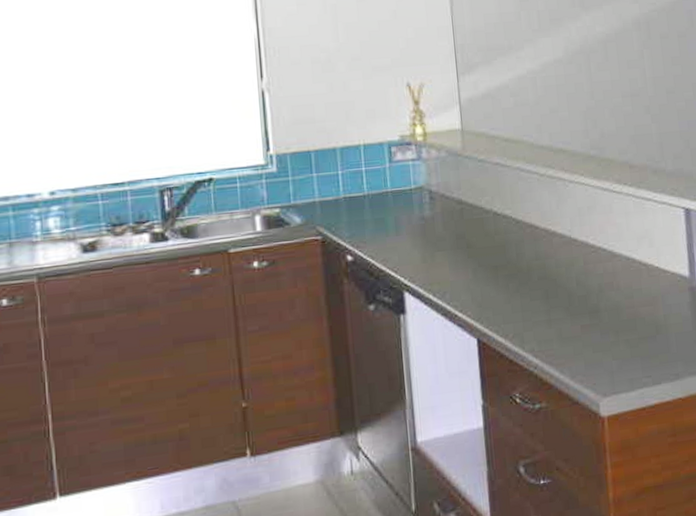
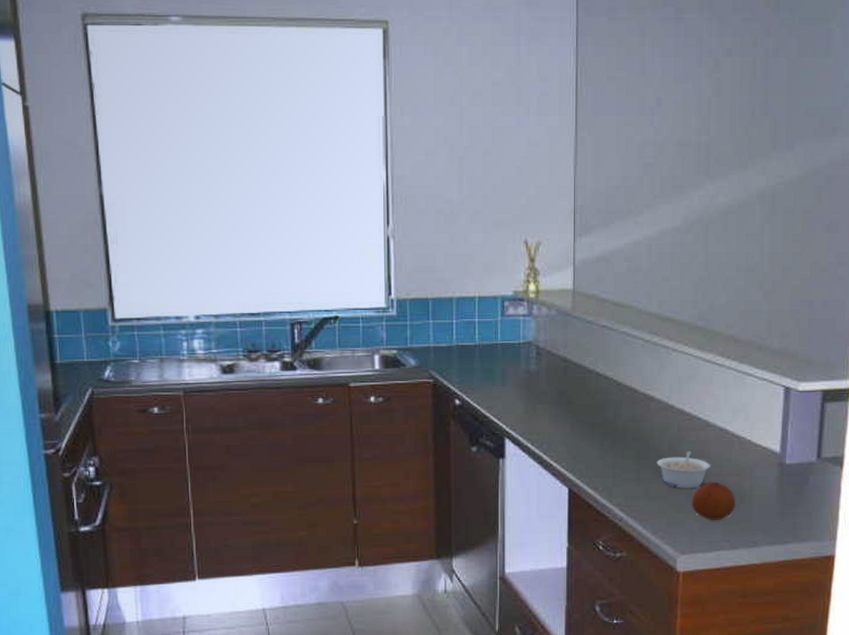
legume: none [566,284,622,326] -> present [656,451,711,489]
fruit: none [606,314,653,356] -> present [691,481,736,520]

